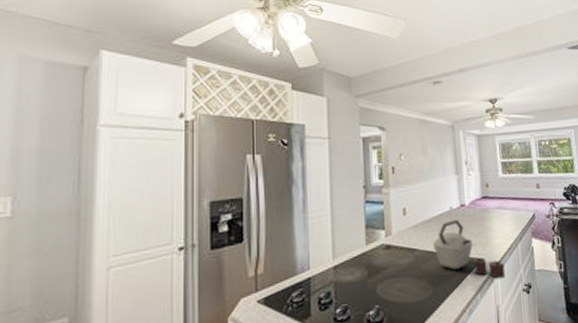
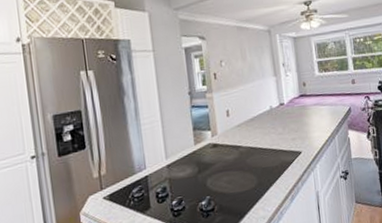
kettle: present [433,219,506,279] -> none [255,117,324,169]

